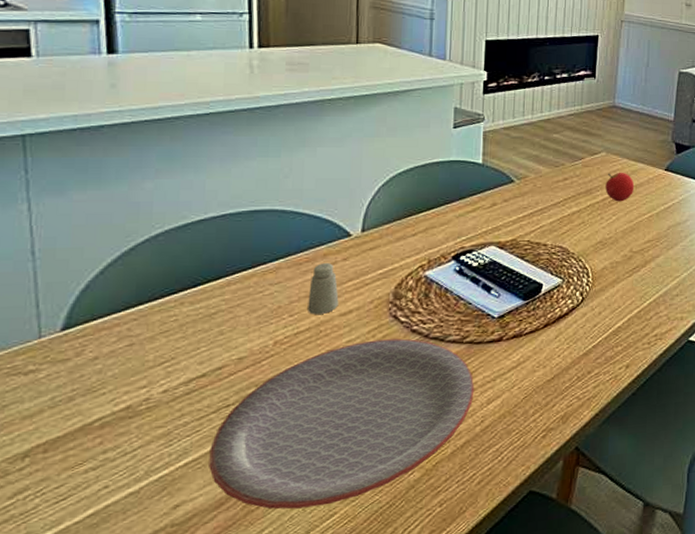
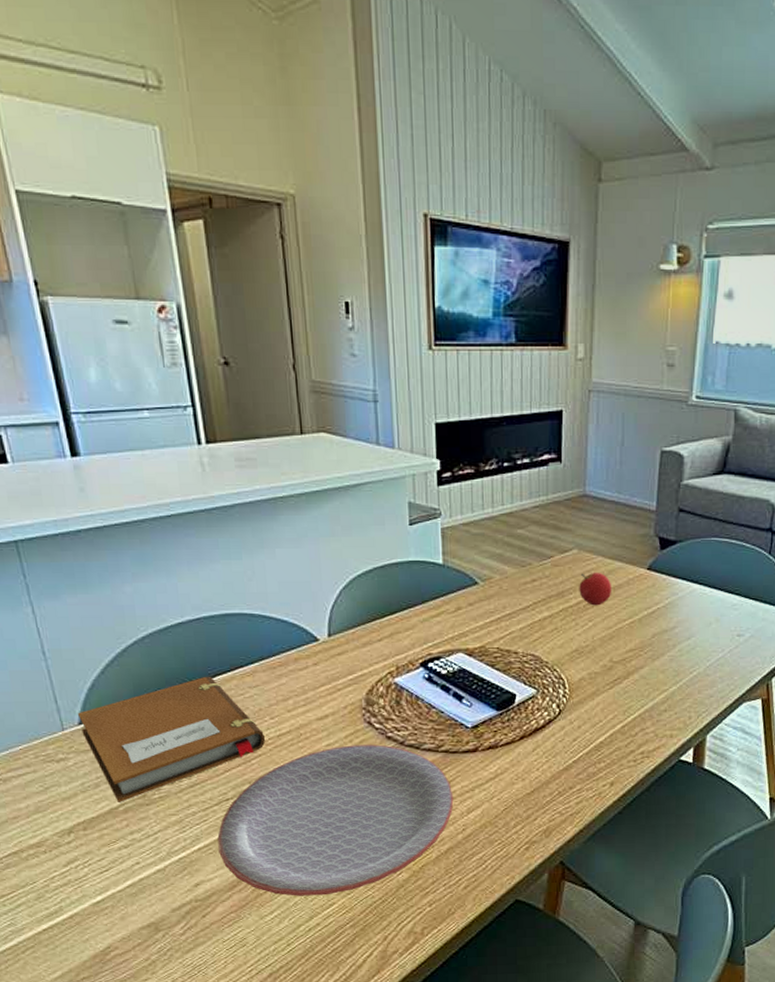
notebook: none [62,274,281,417] -> present [78,676,266,802]
saltshaker: present [308,263,339,314] -> none [285,668,315,718]

